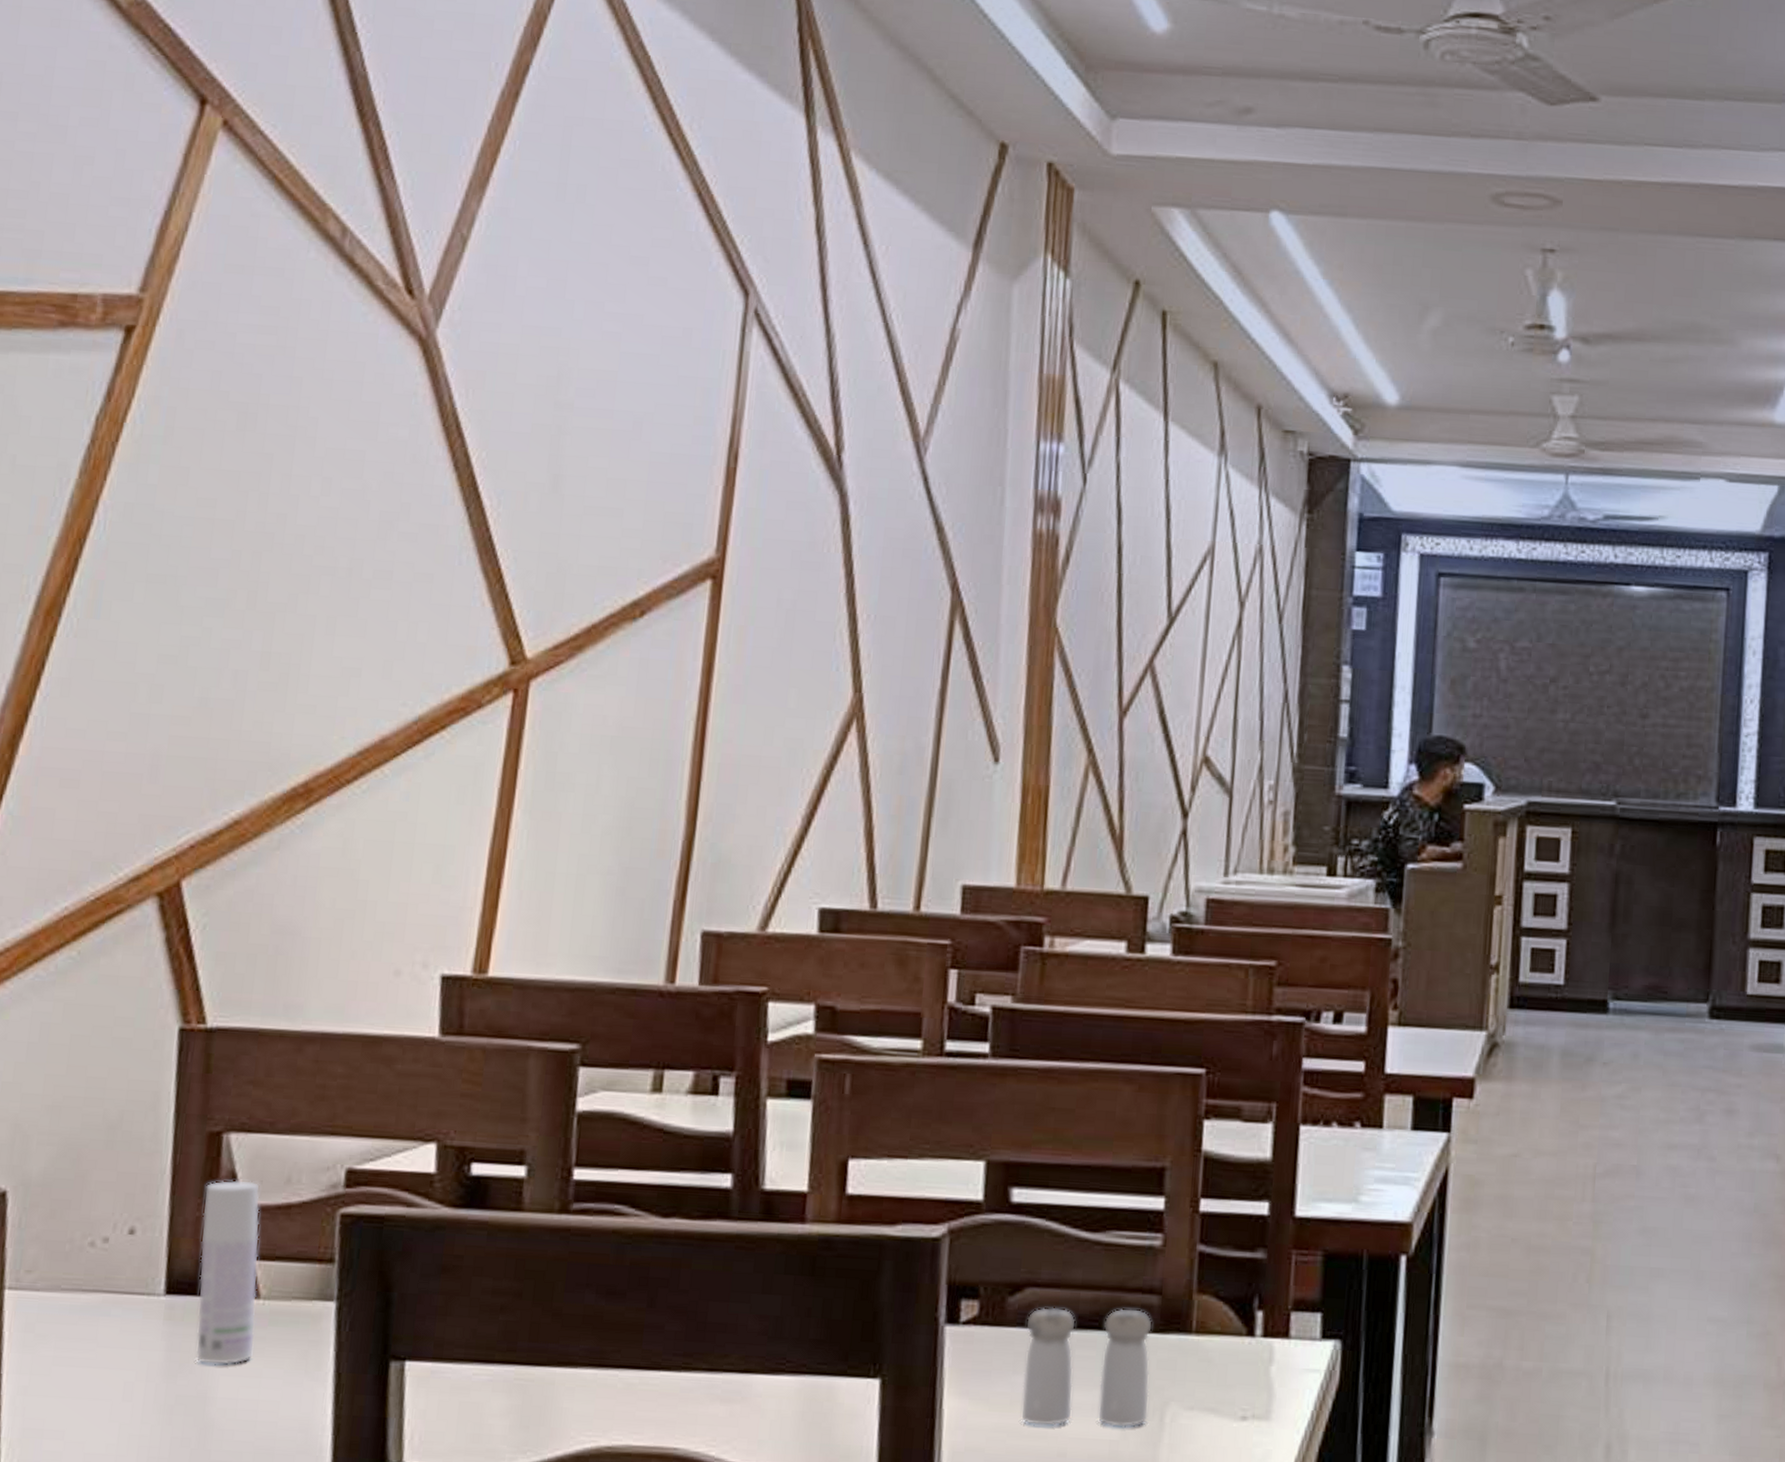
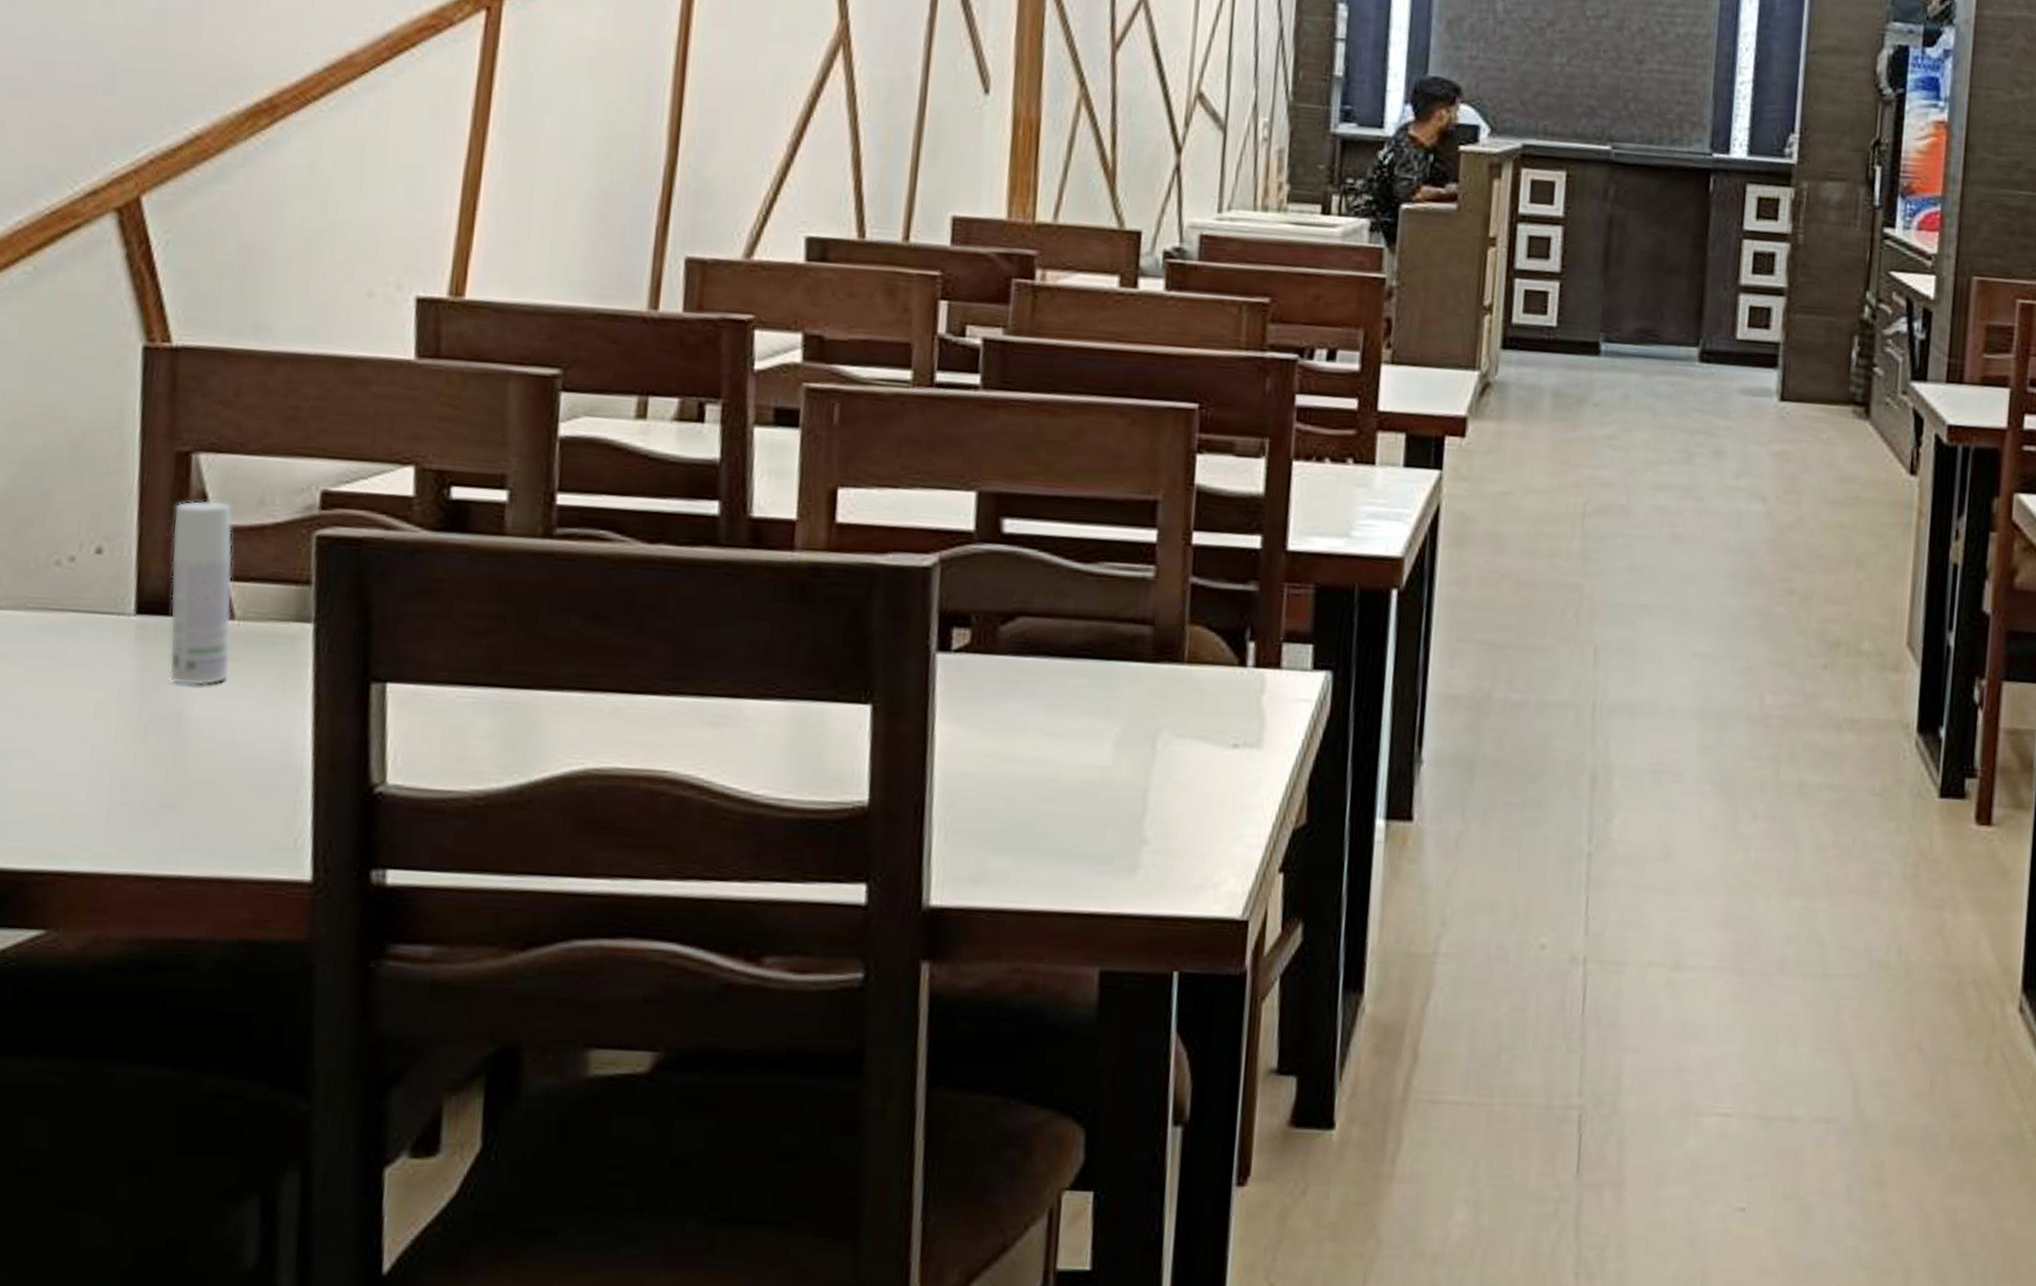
salt and pepper shaker: present [1020,1306,1153,1428] -> none [1012,635,1146,754]

